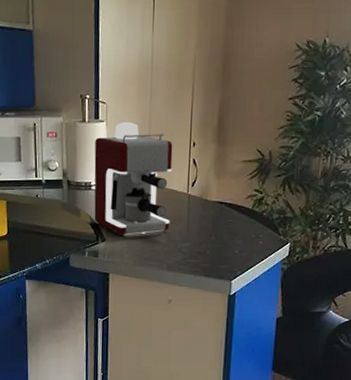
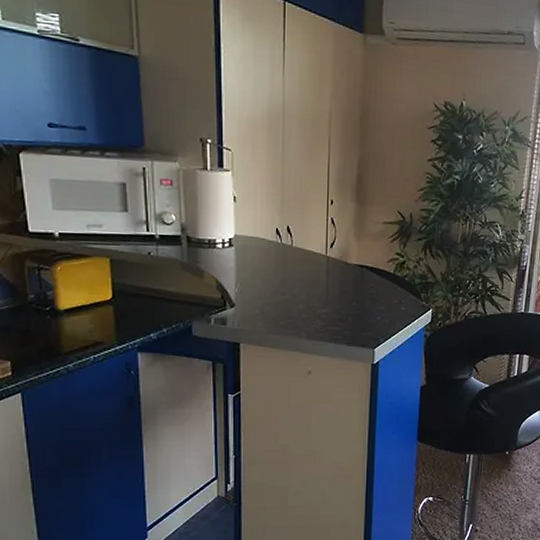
coffee maker: present [94,121,173,235] -> none [219,172,309,301]

